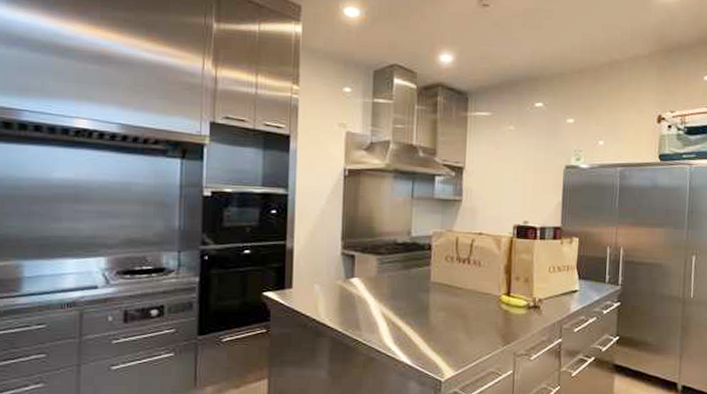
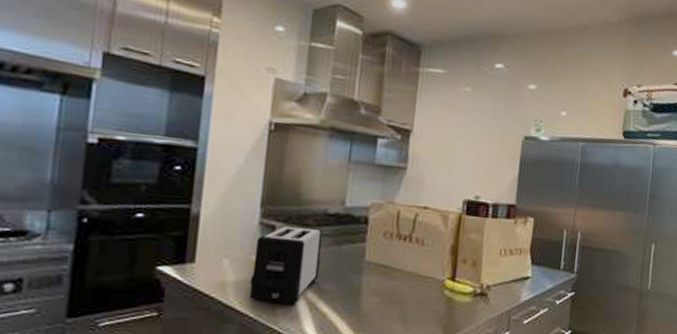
toaster: none [337,253,394,321] -> present [250,224,322,306]

